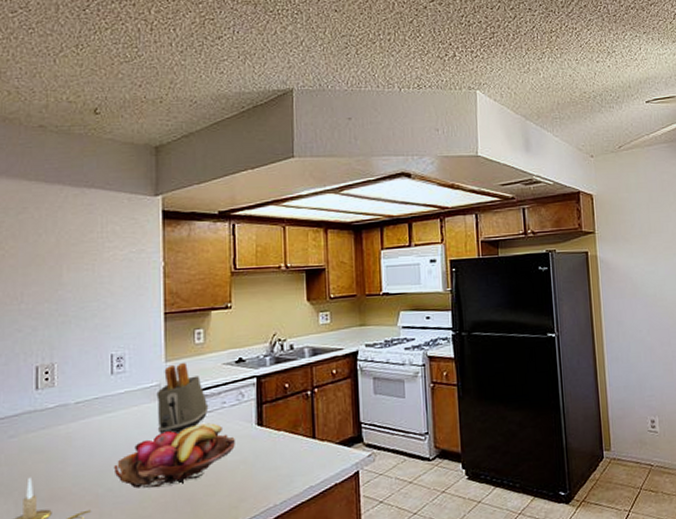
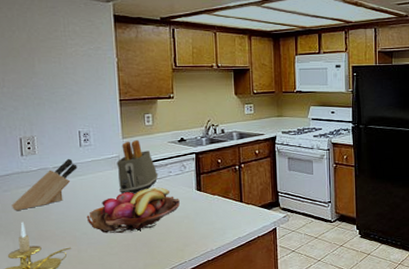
knife block: none [18,390,106,462] -> present [12,158,78,210]

